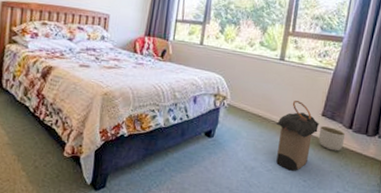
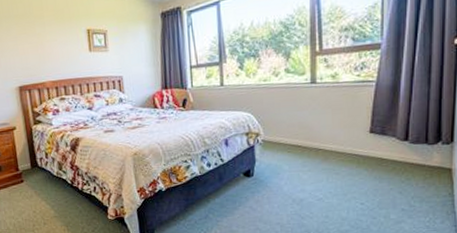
laundry hamper: present [275,100,319,171] -> none [318,121,368,196]
planter: present [318,126,346,151] -> none [370,143,402,168]

